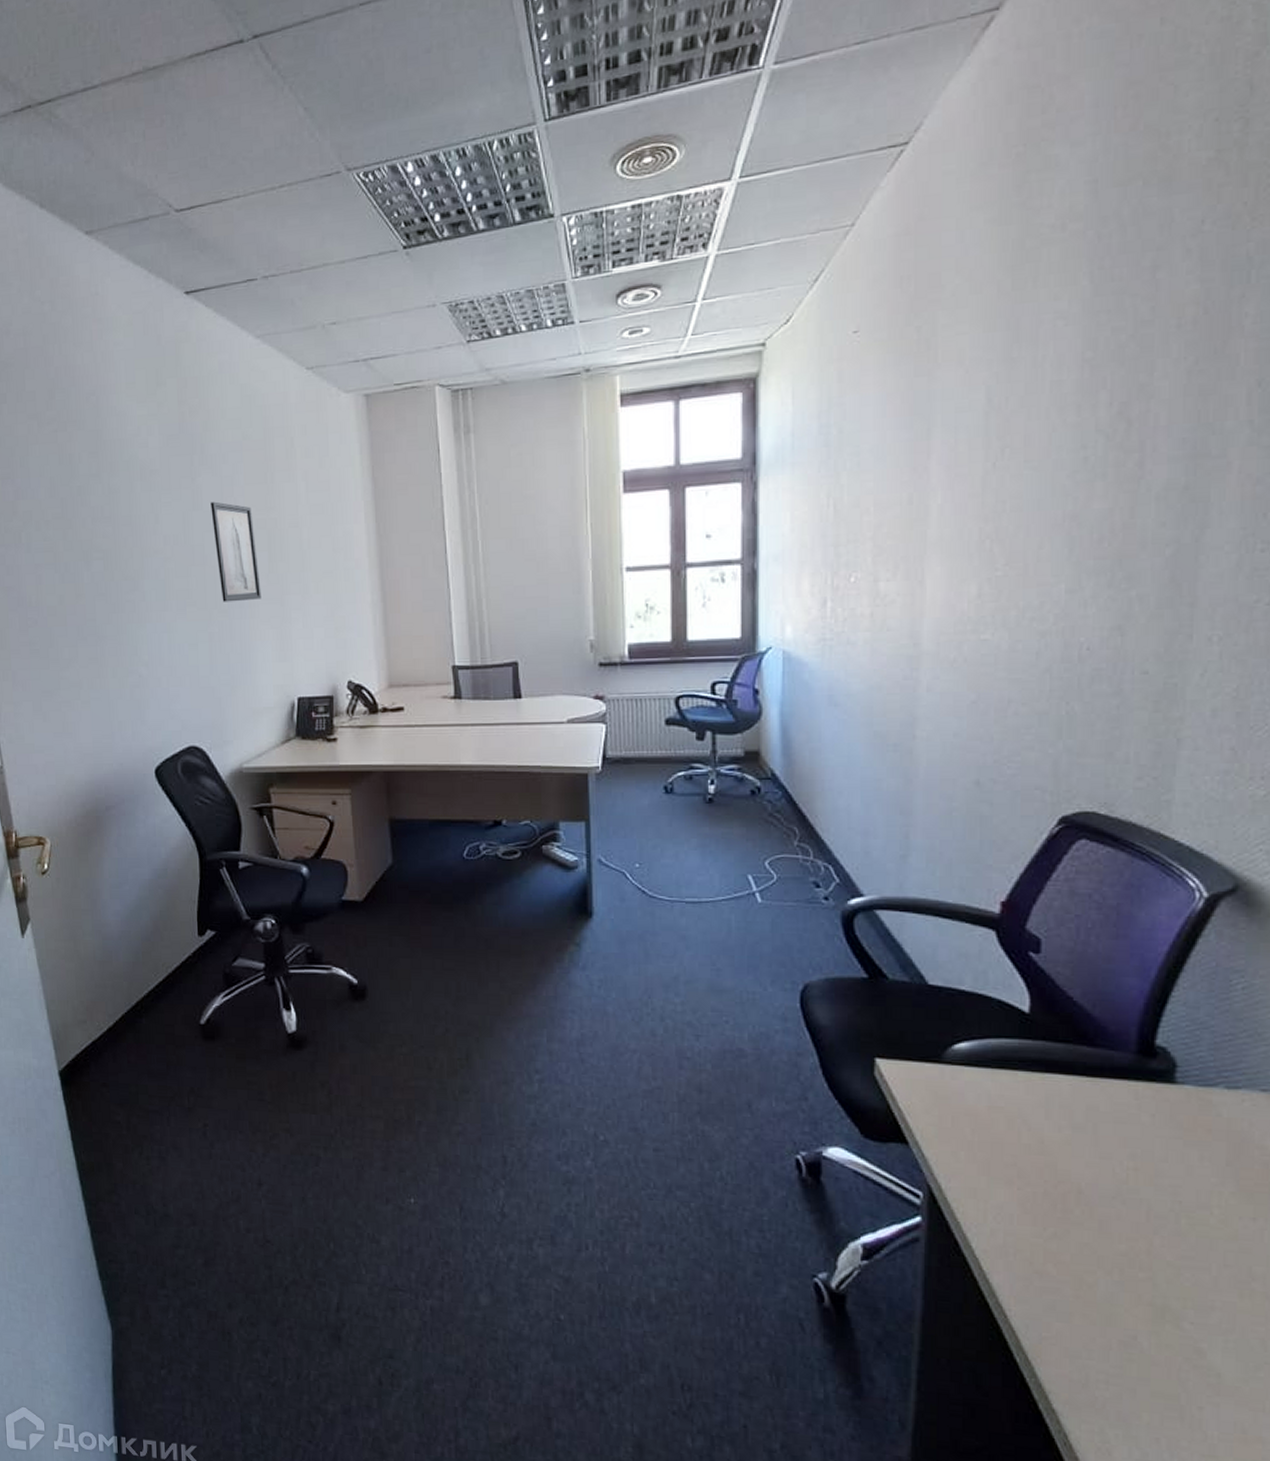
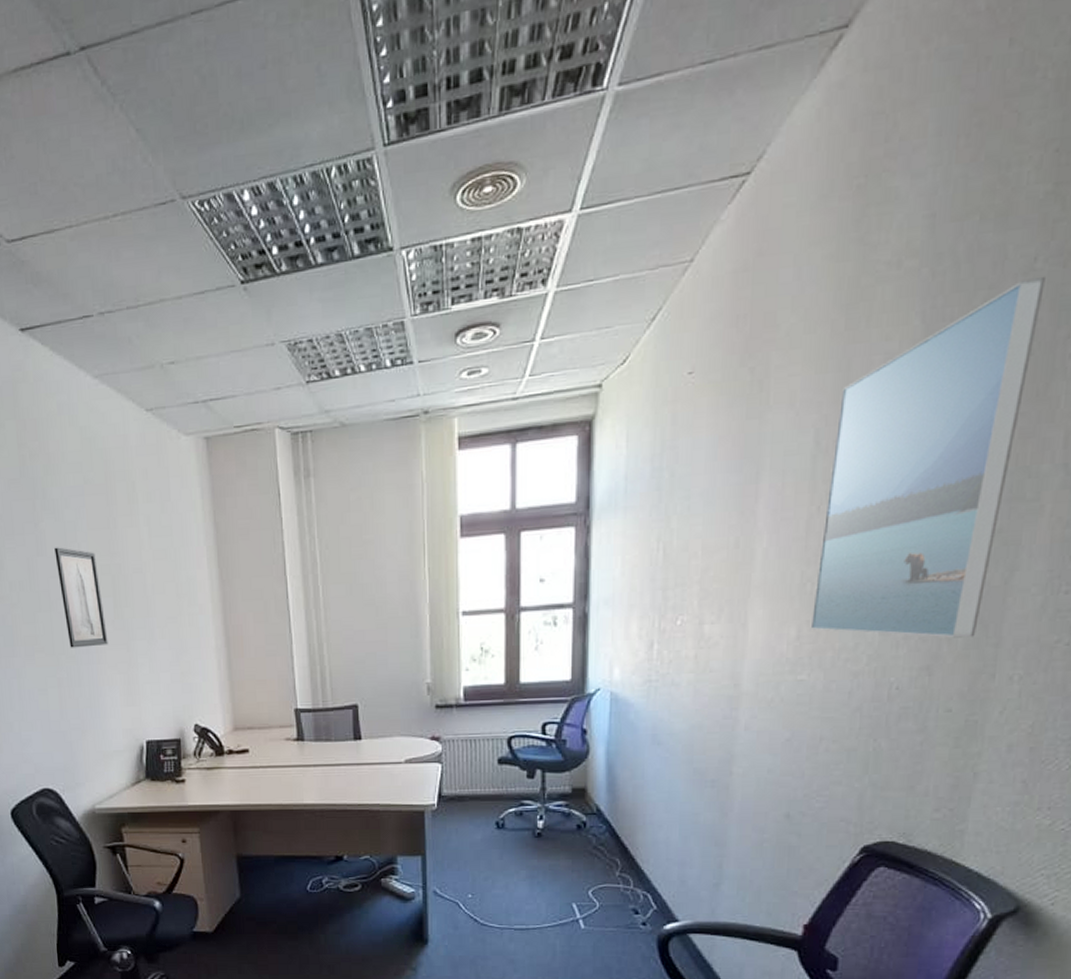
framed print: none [991,237,1214,597] -> present [810,276,1045,638]

